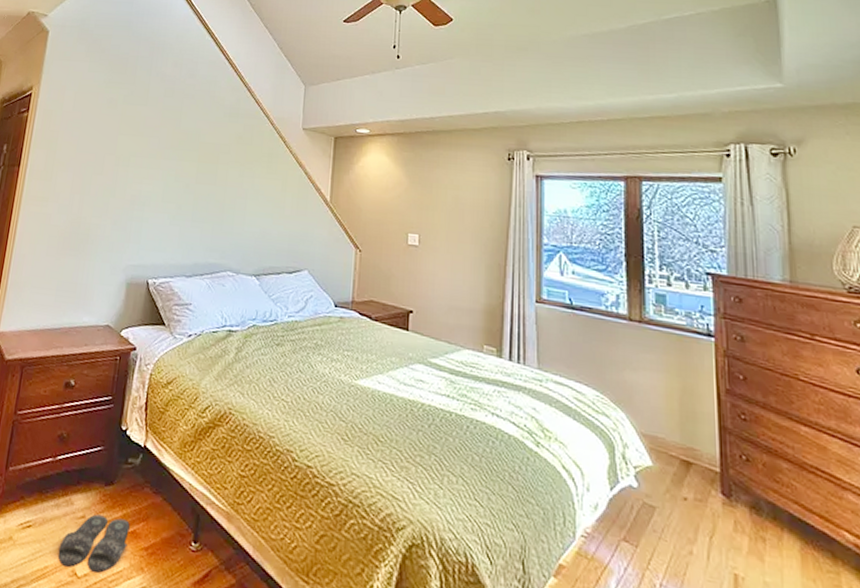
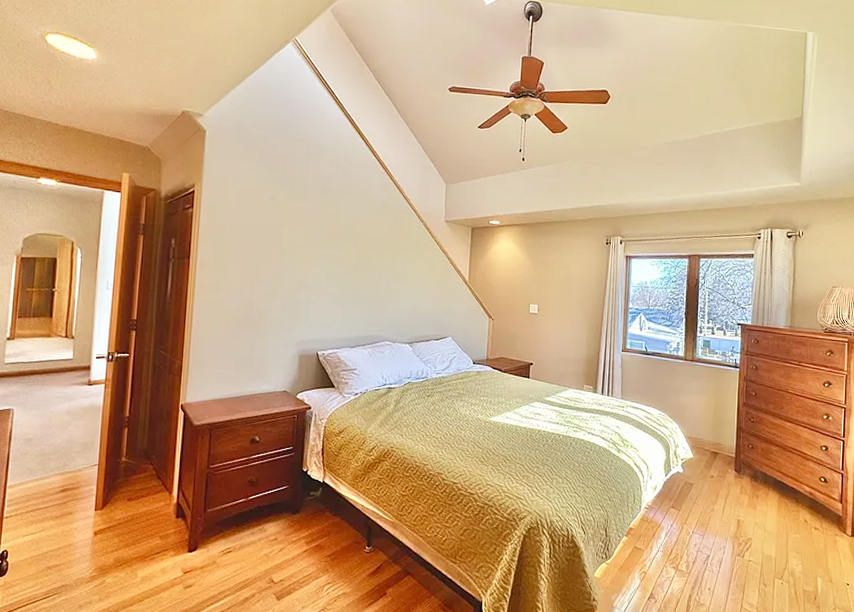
slippers: present [58,514,130,573] -> none [256,536,315,578]

